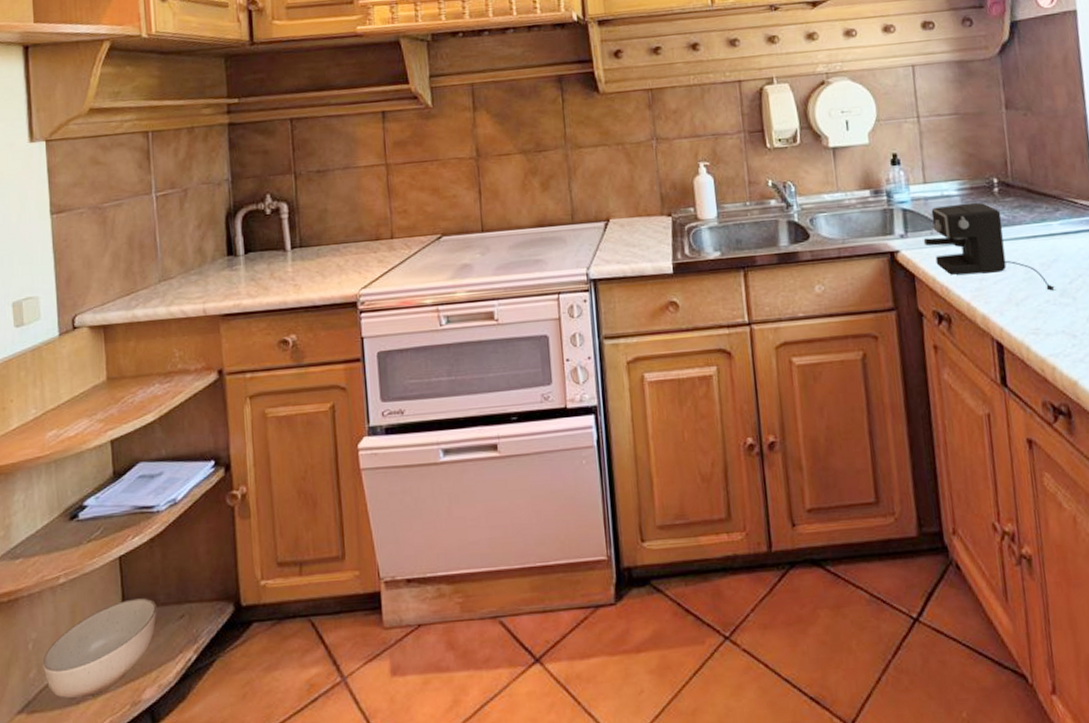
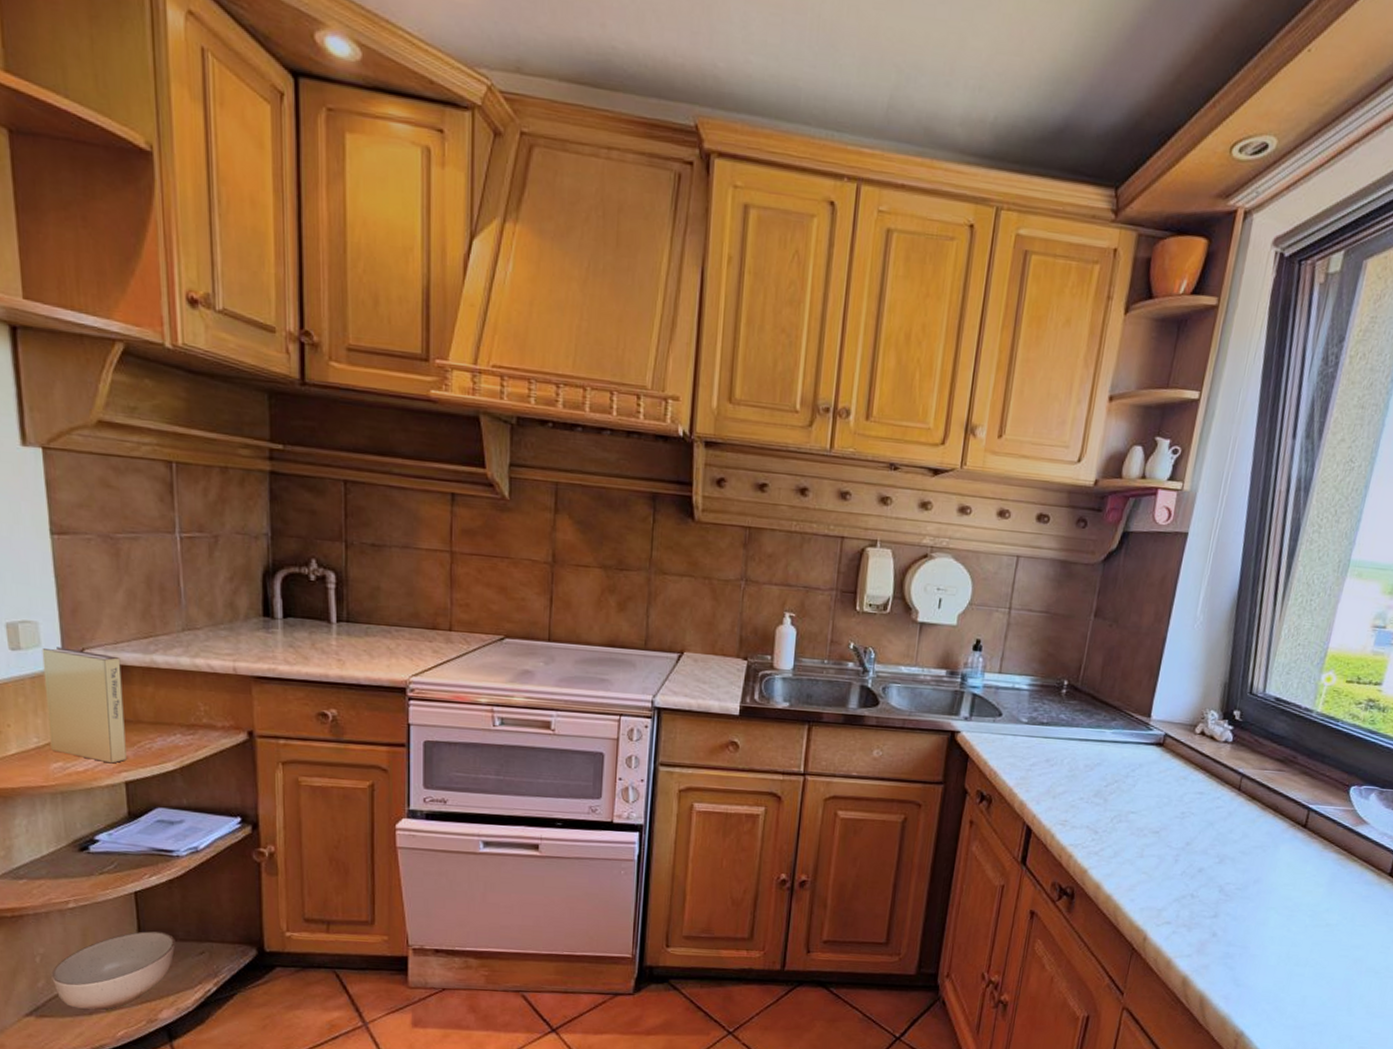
book: none [41,316,112,424] -> present [42,647,127,764]
coffee maker: present [923,202,1057,291] -> none [984,697,1093,791]

